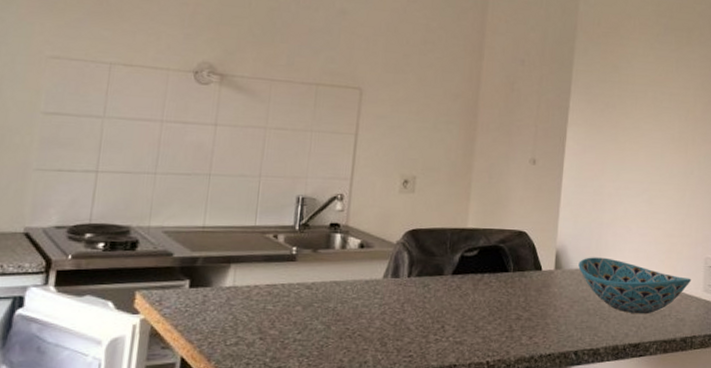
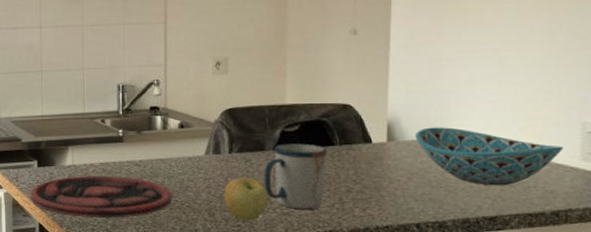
plate: none [175,299,344,349] -> present [31,176,173,218]
apple: none [398,303,444,351] -> present [224,177,269,221]
mug: none [439,268,502,338] -> present [264,143,328,209]

